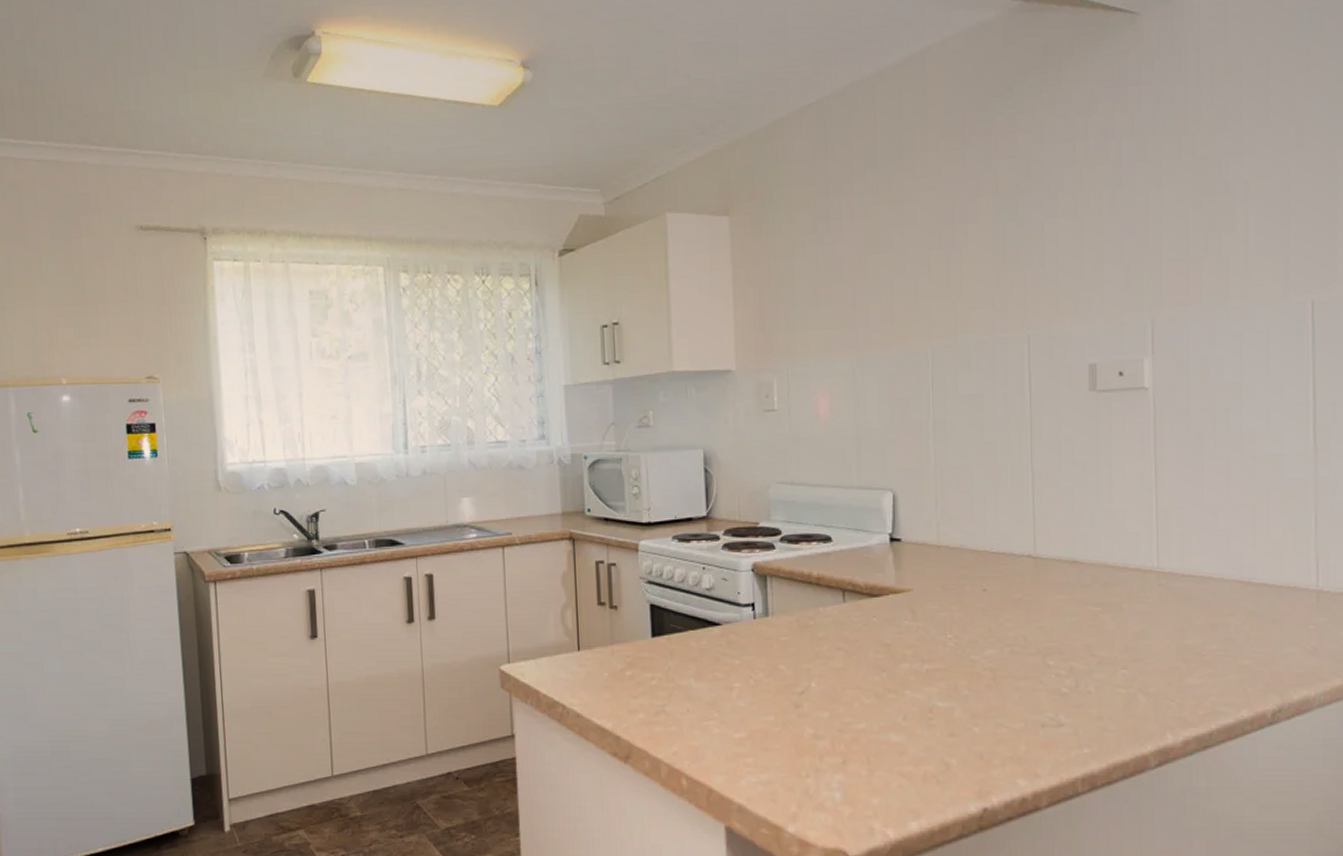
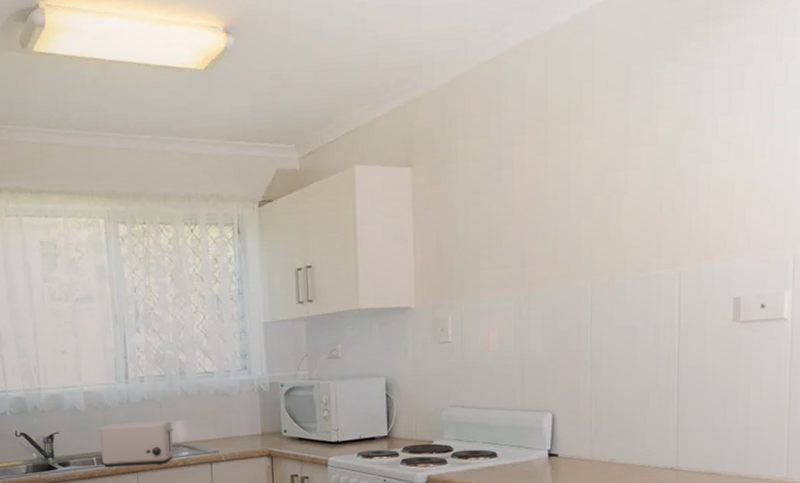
toaster: none [373,495,460,552] -> present [99,419,174,468]

